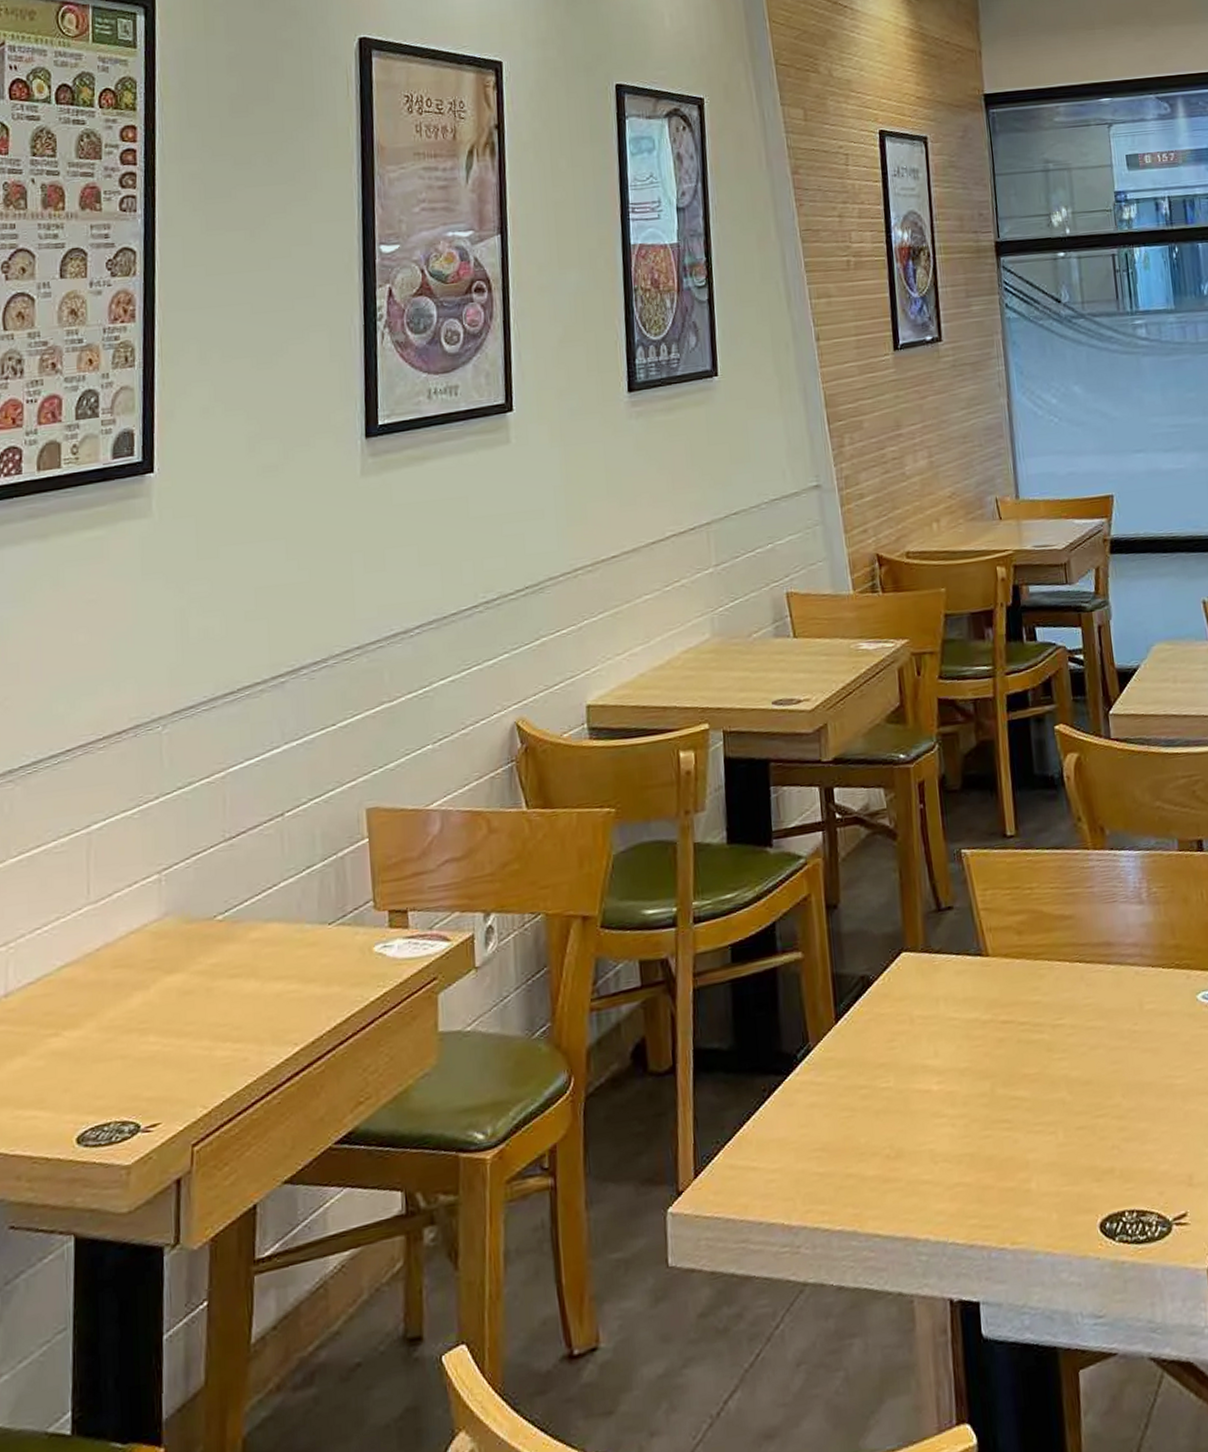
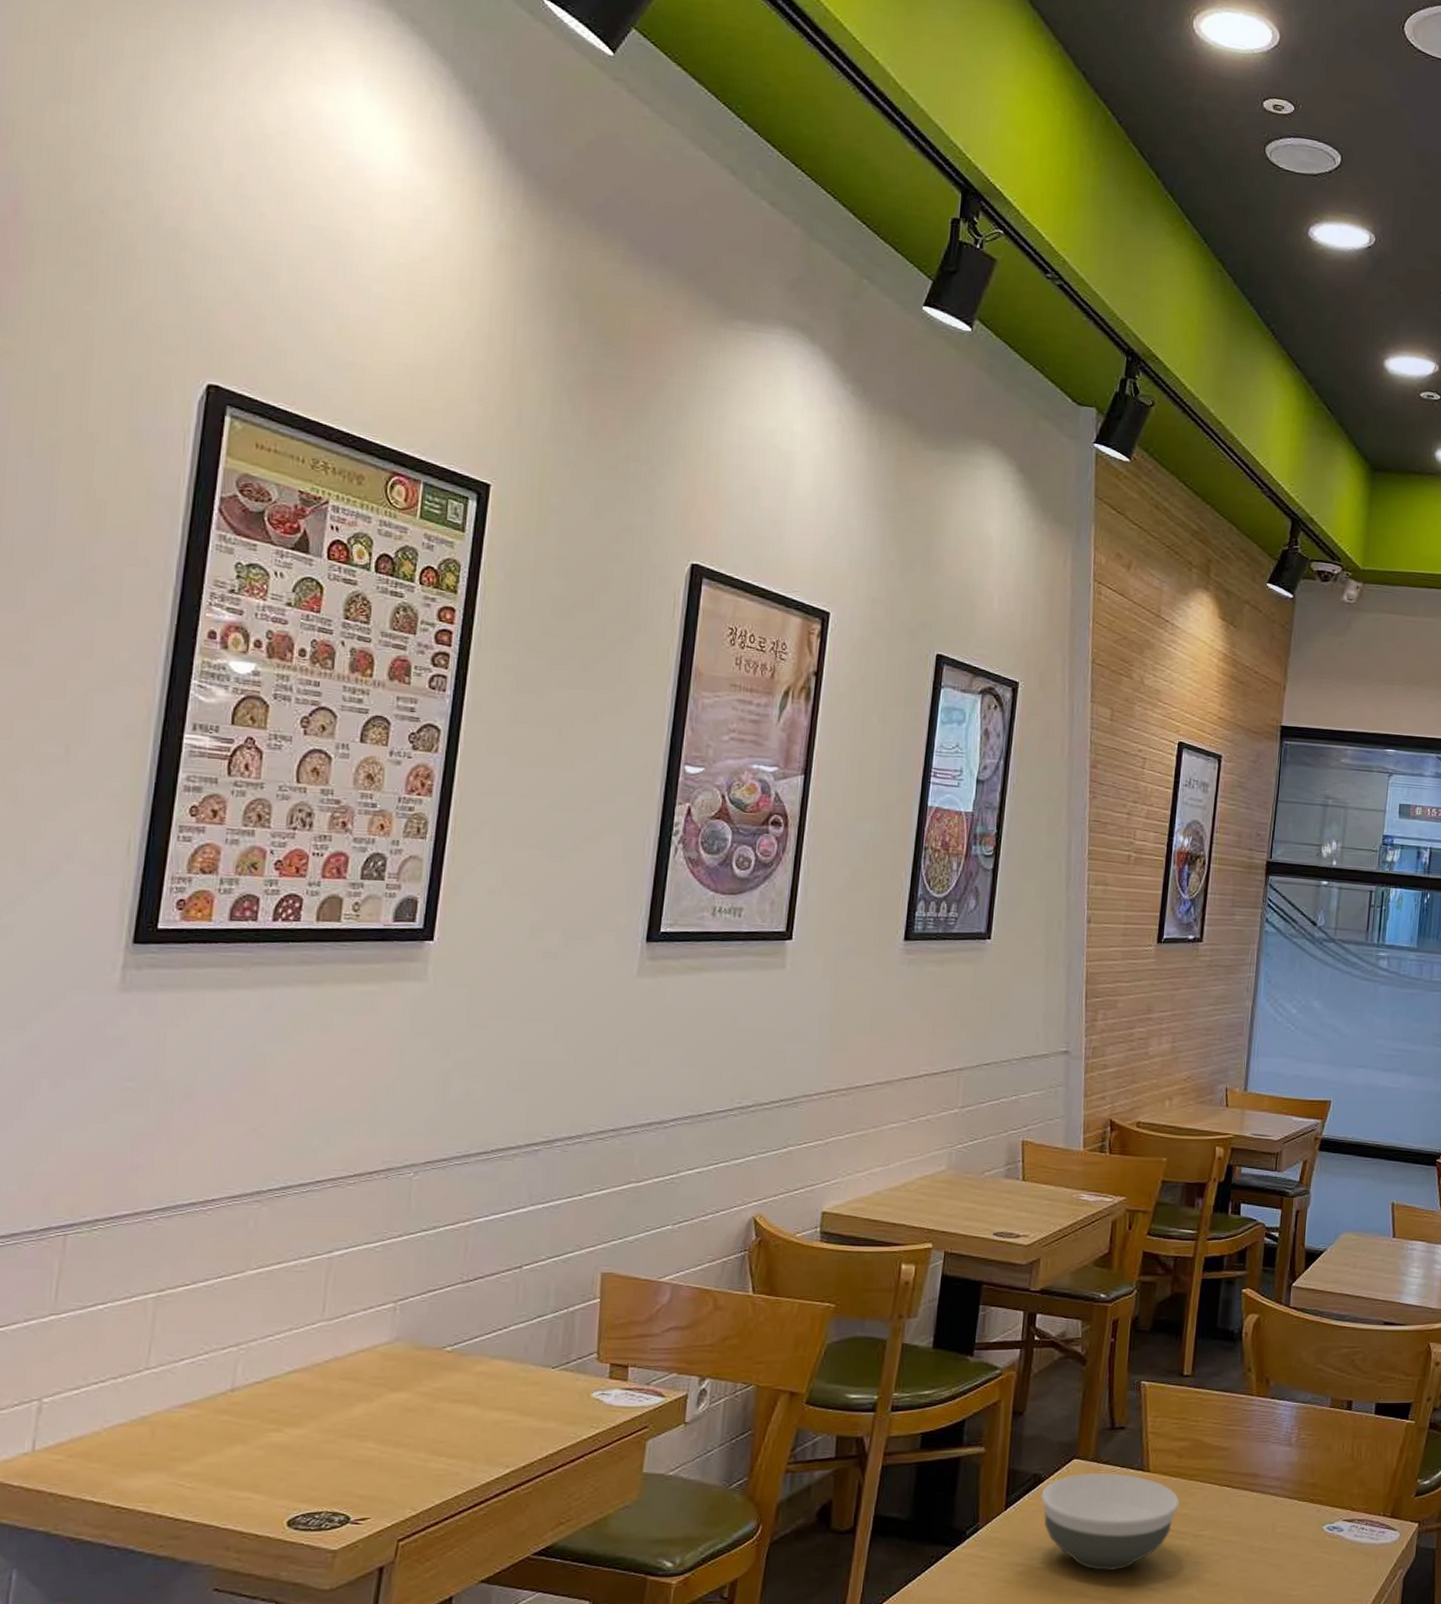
bowl: none [872,962,1029,1083] -> present [1041,1472,1179,1571]

